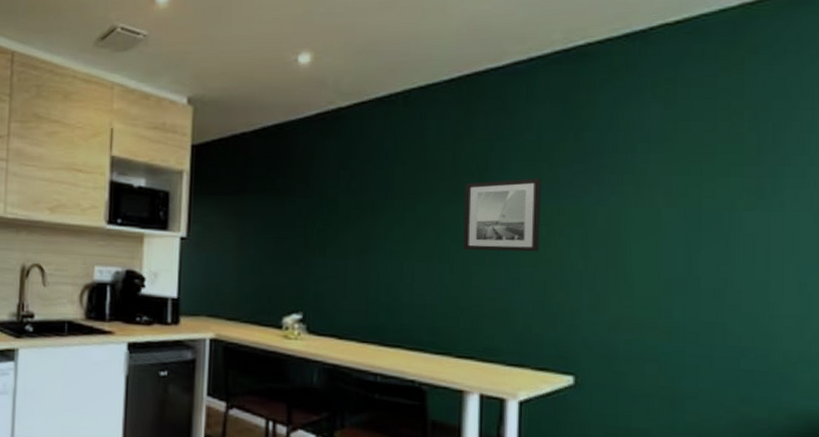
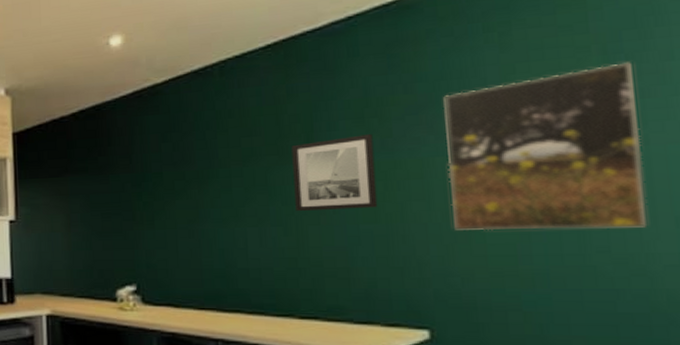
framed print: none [605,130,778,290] -> present [443,62,648,231]

